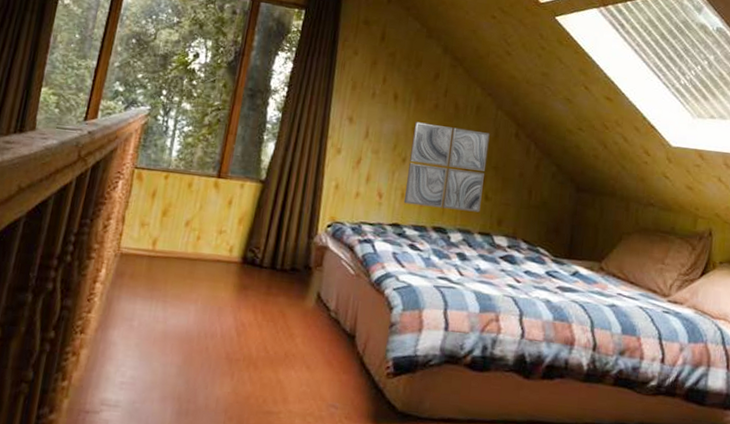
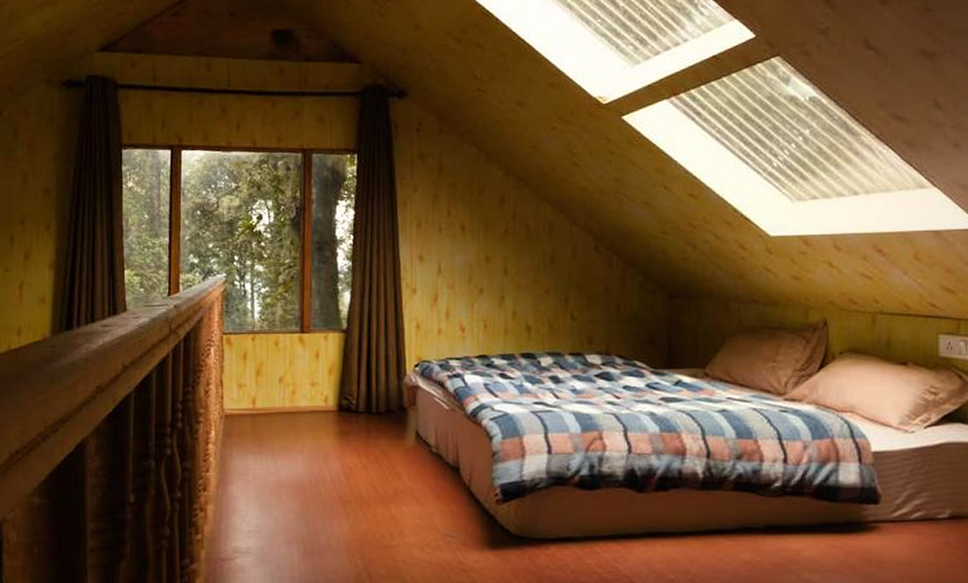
wall art: present [403,122,490,213] -> none [486,250,568,334]

